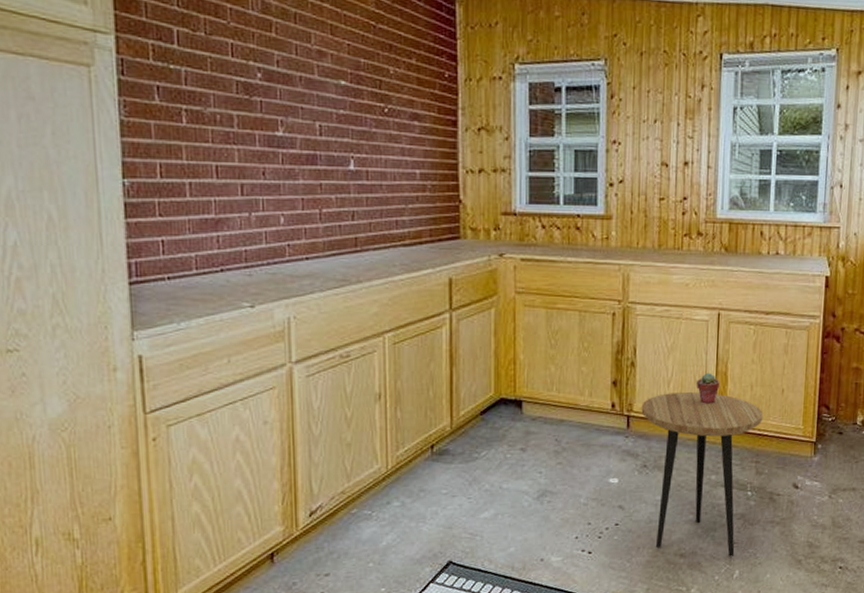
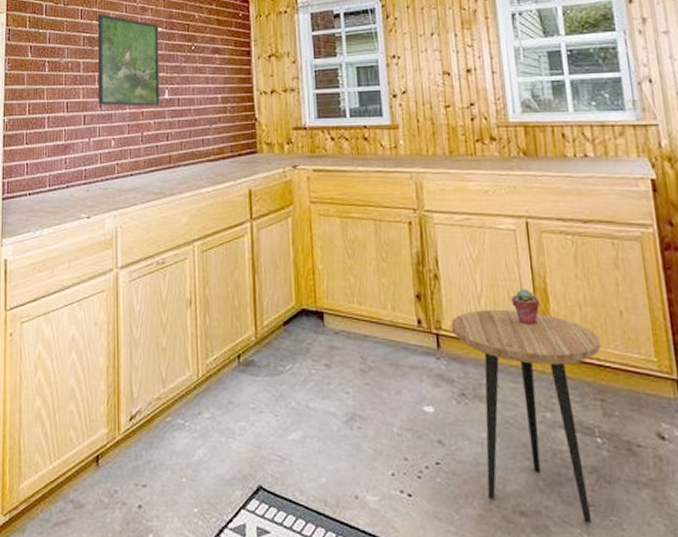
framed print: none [257,52,344,178] -> present [98,14,160,107]

